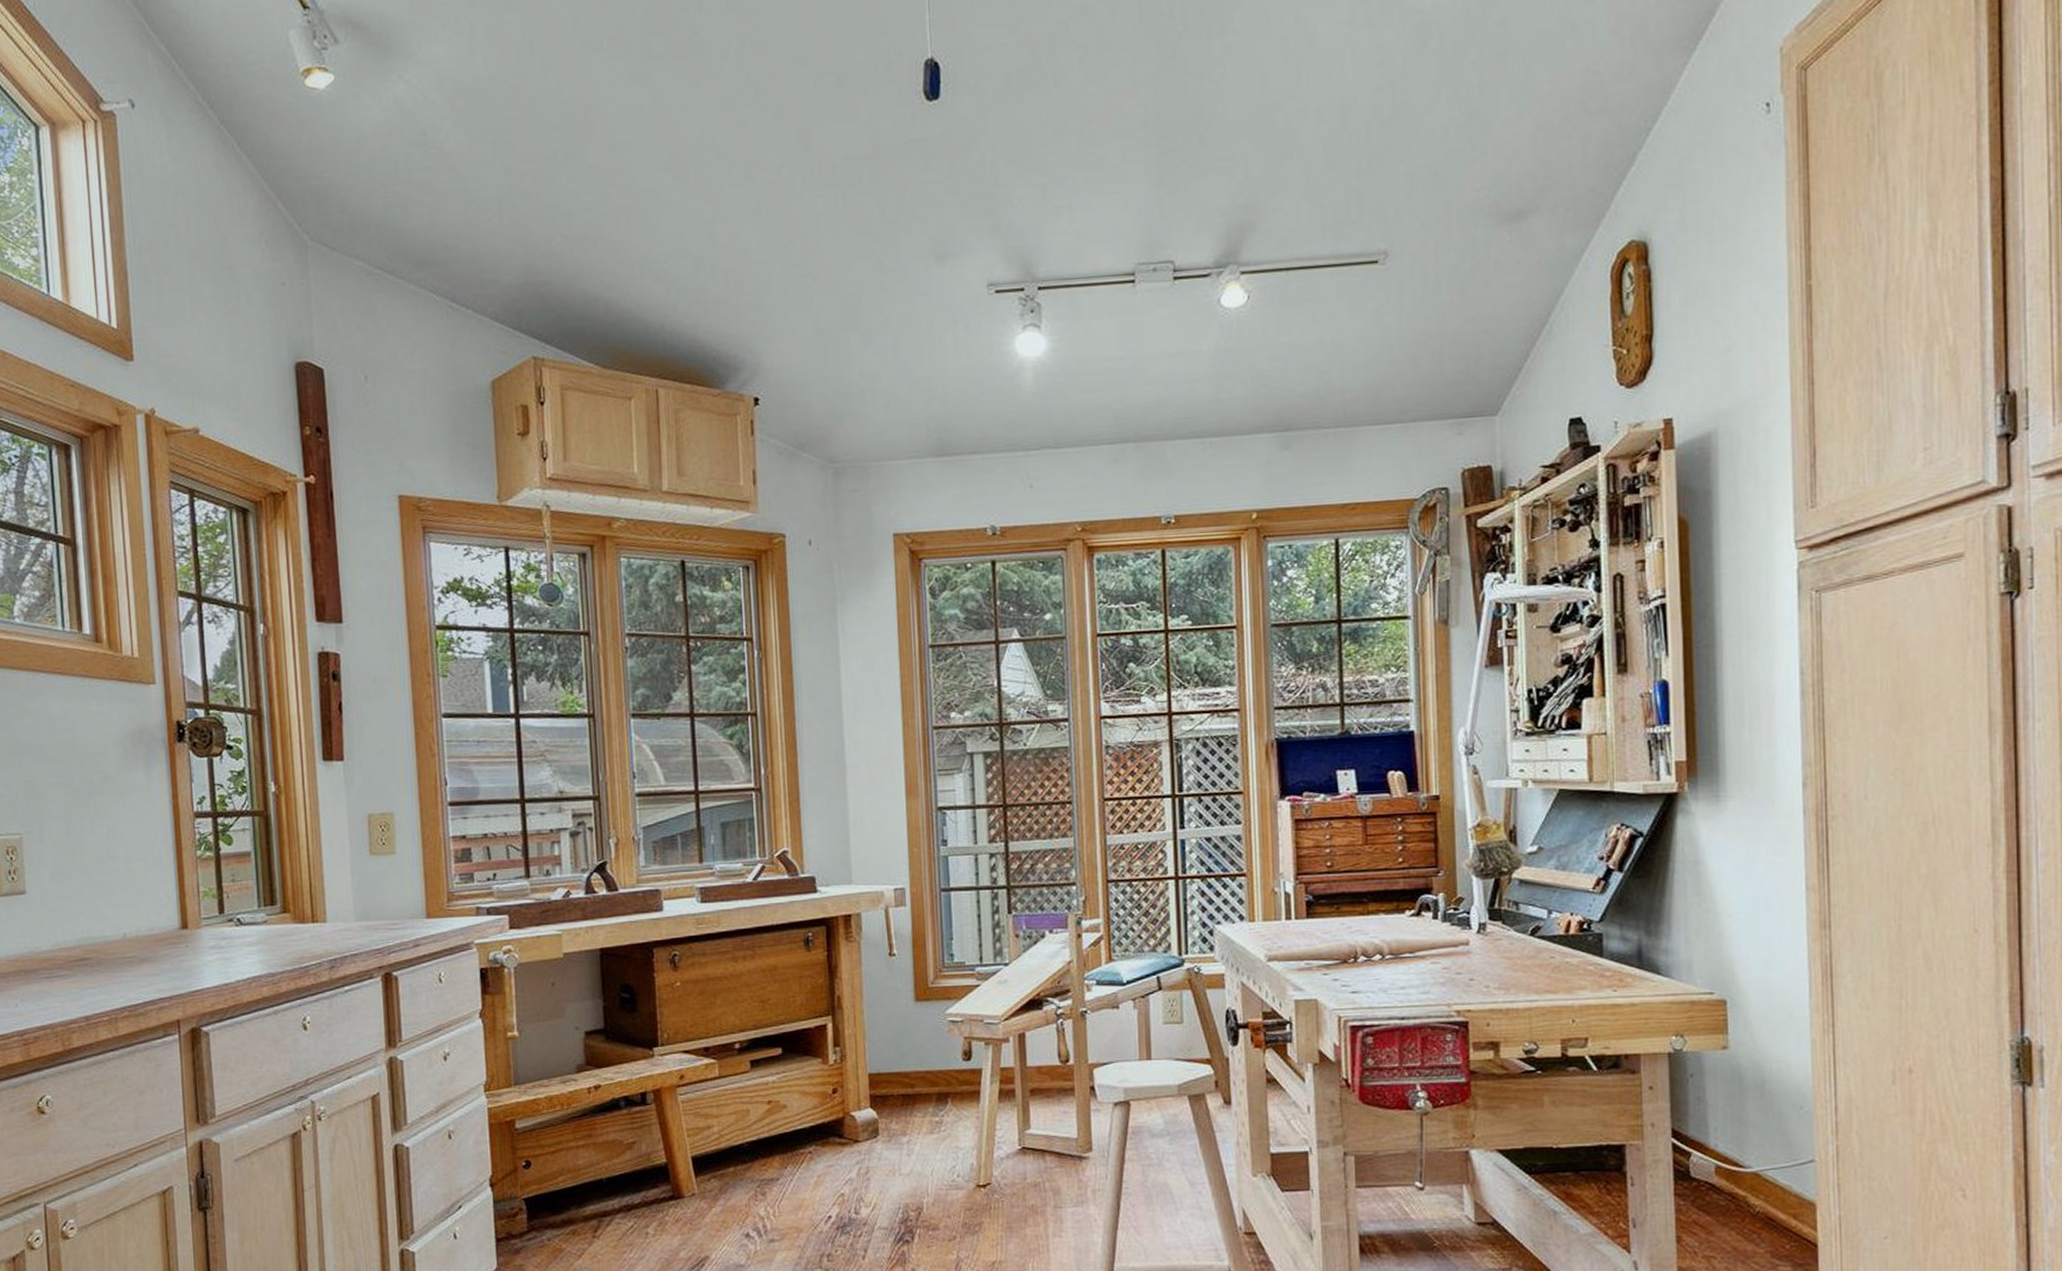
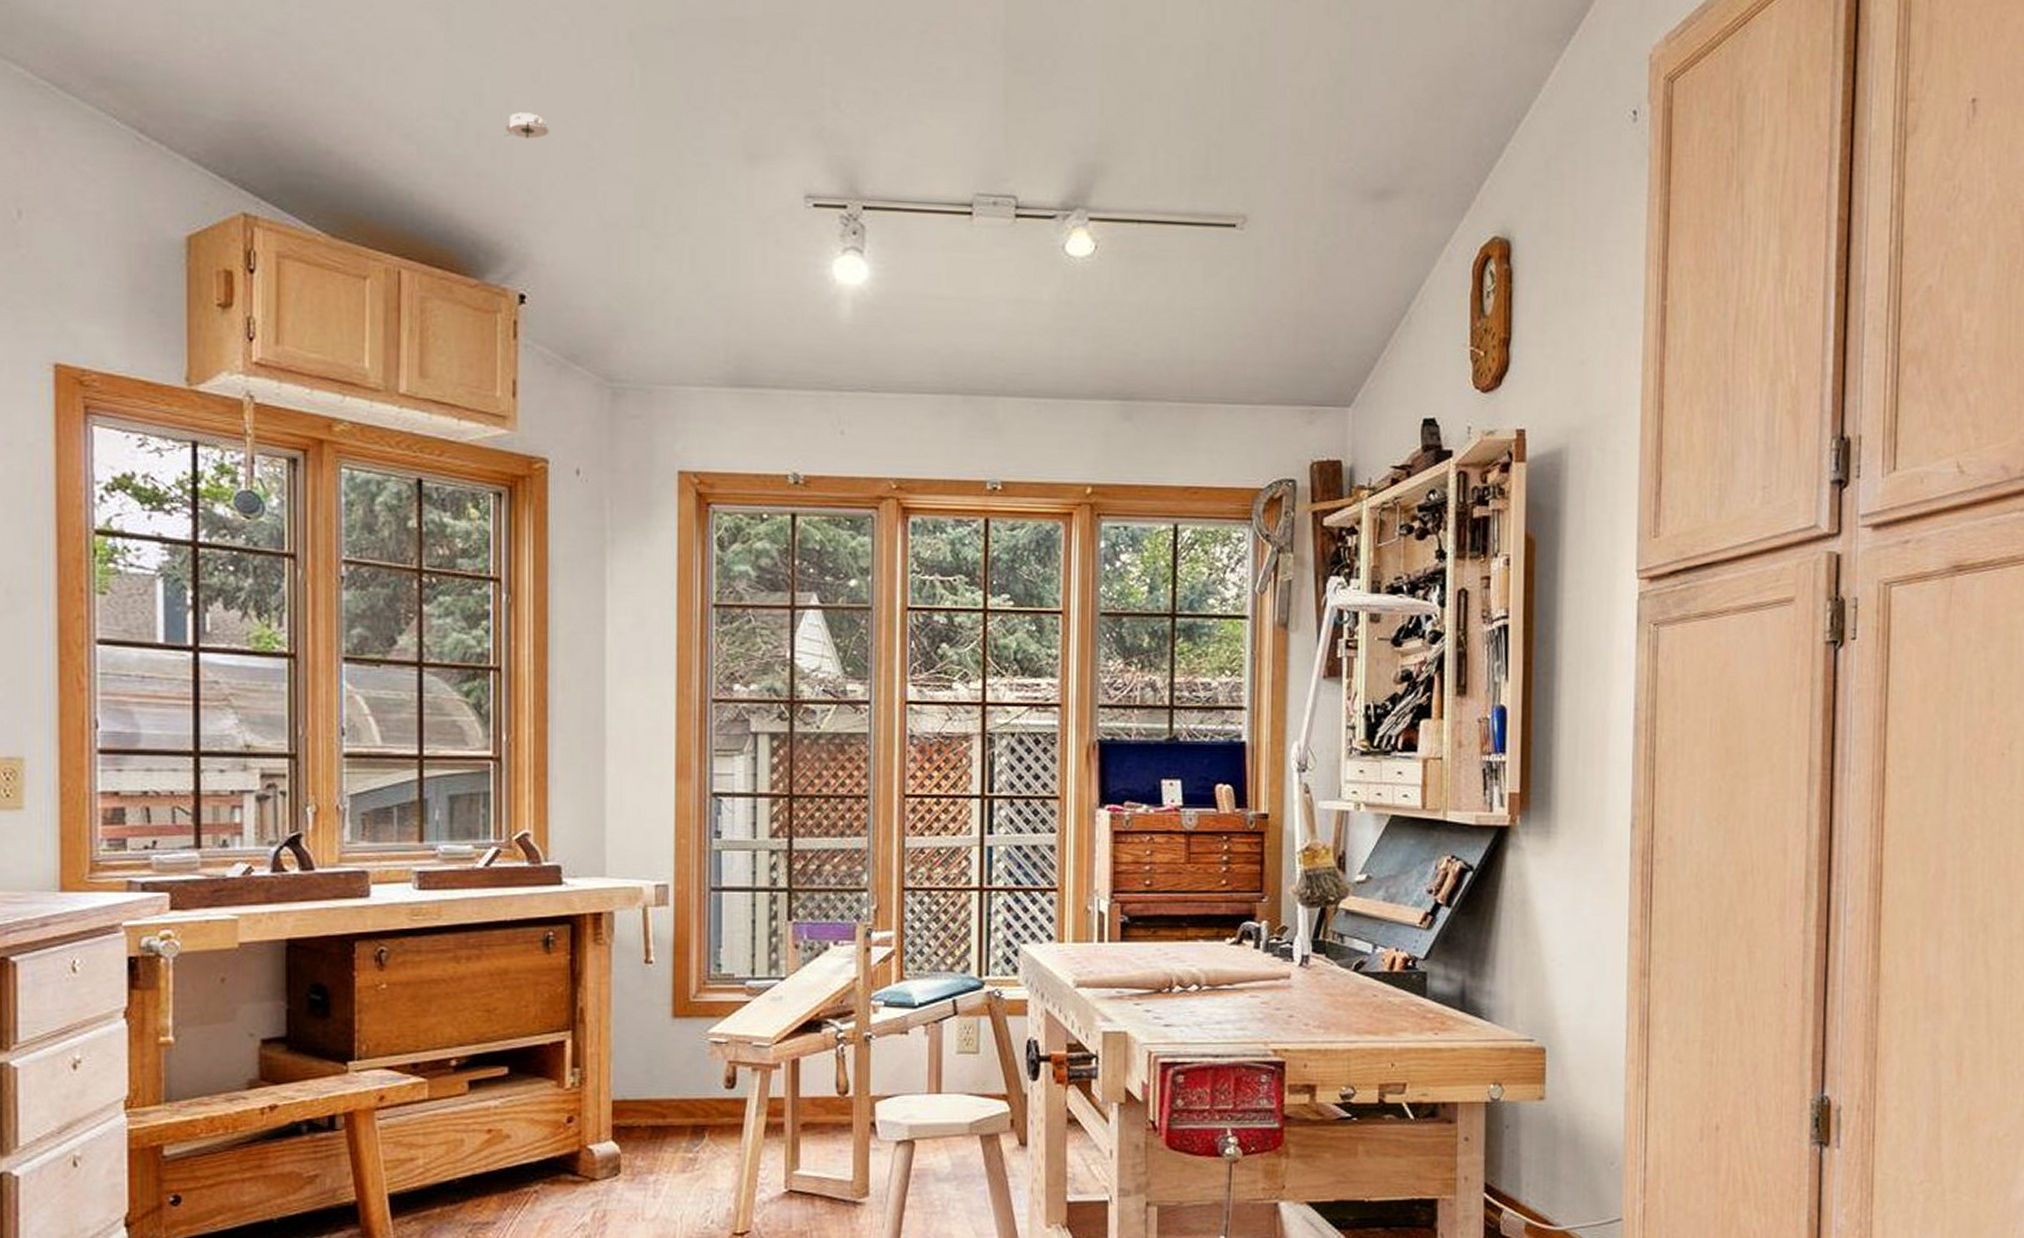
smoke detector: none [734,244,770,266] -> present [504,112,549,139]

